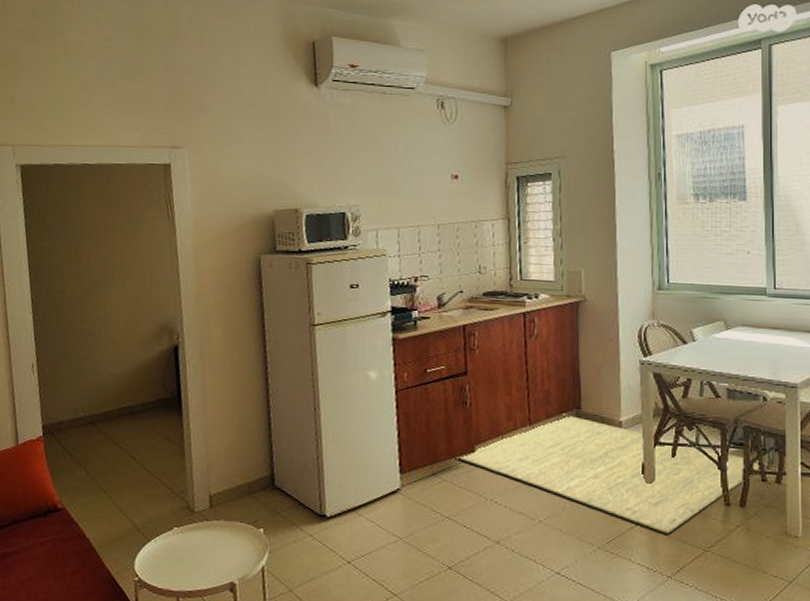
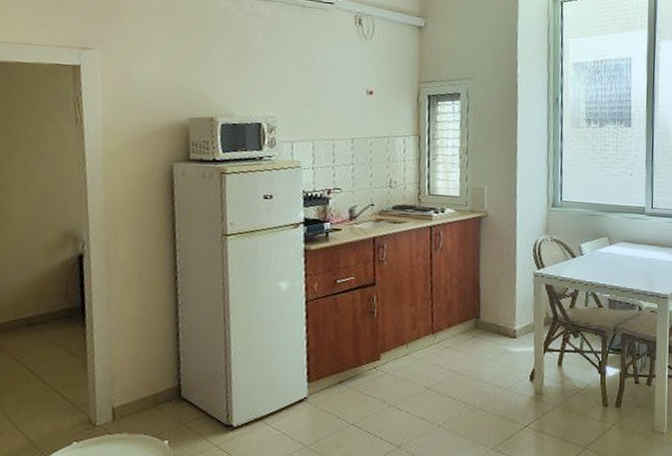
rug: present [459,414,769,534] -> none [365,323,642,434]

